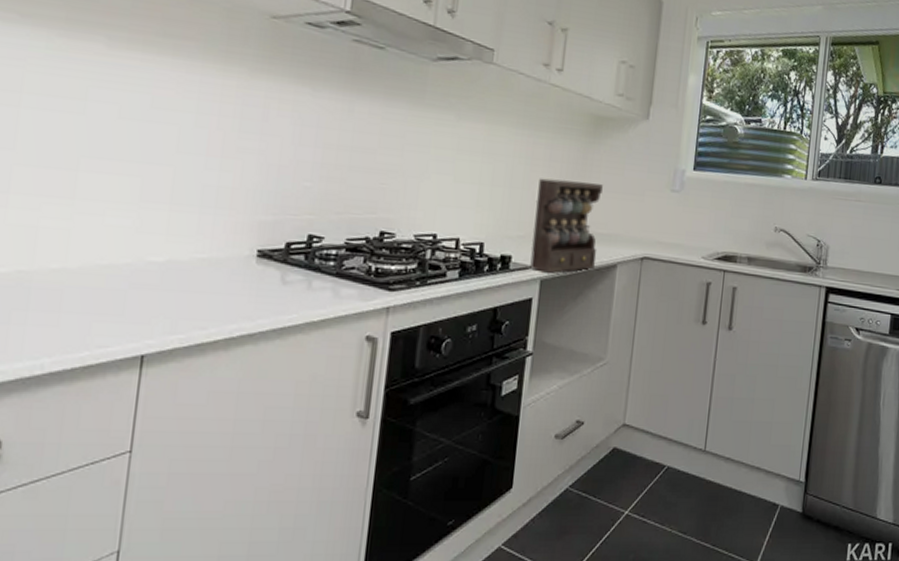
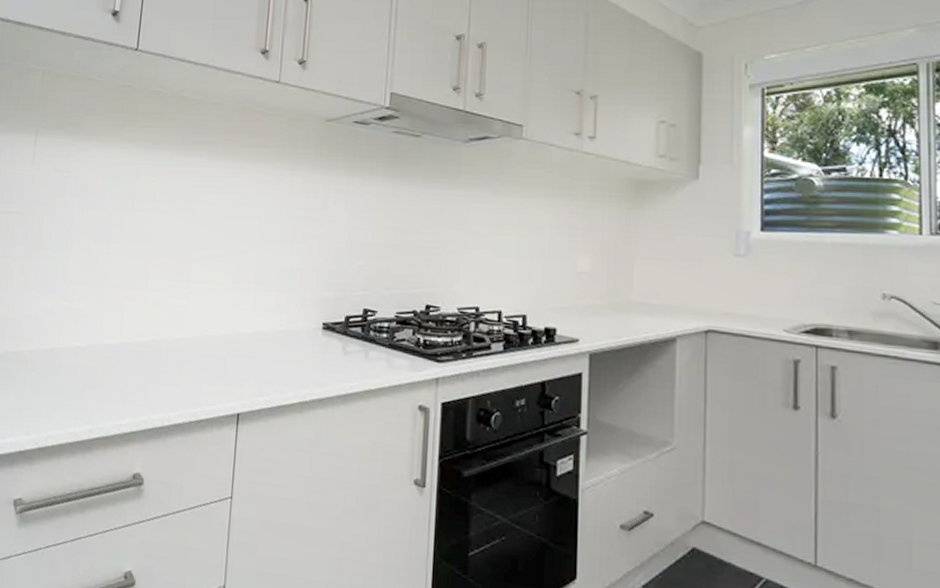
spice rack: present [530,178,603,273] -> none [577,248,651,347]

